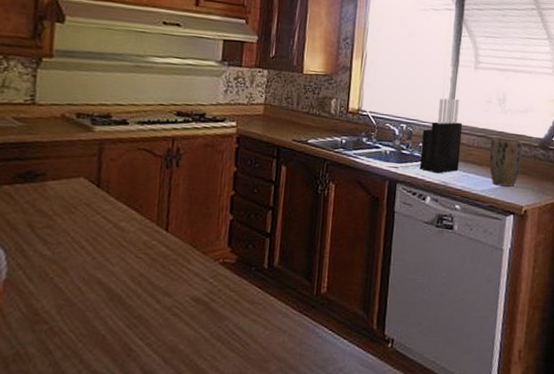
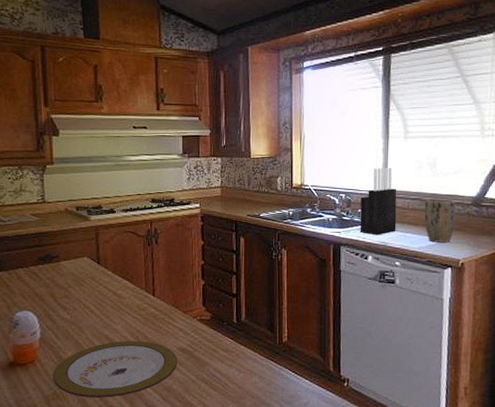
plate: none [17,286,189,360] -> present [53,341,178,398]

